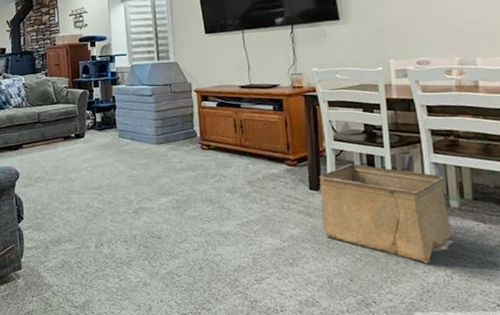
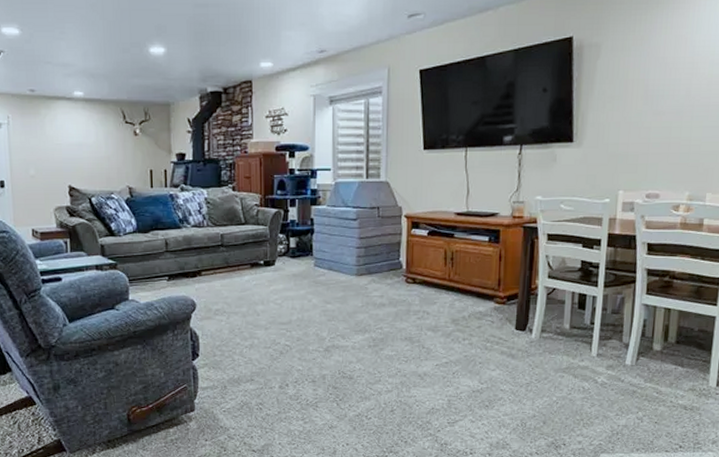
storage bin: present [319,164,451,264] -> none [524,303,652,407]

